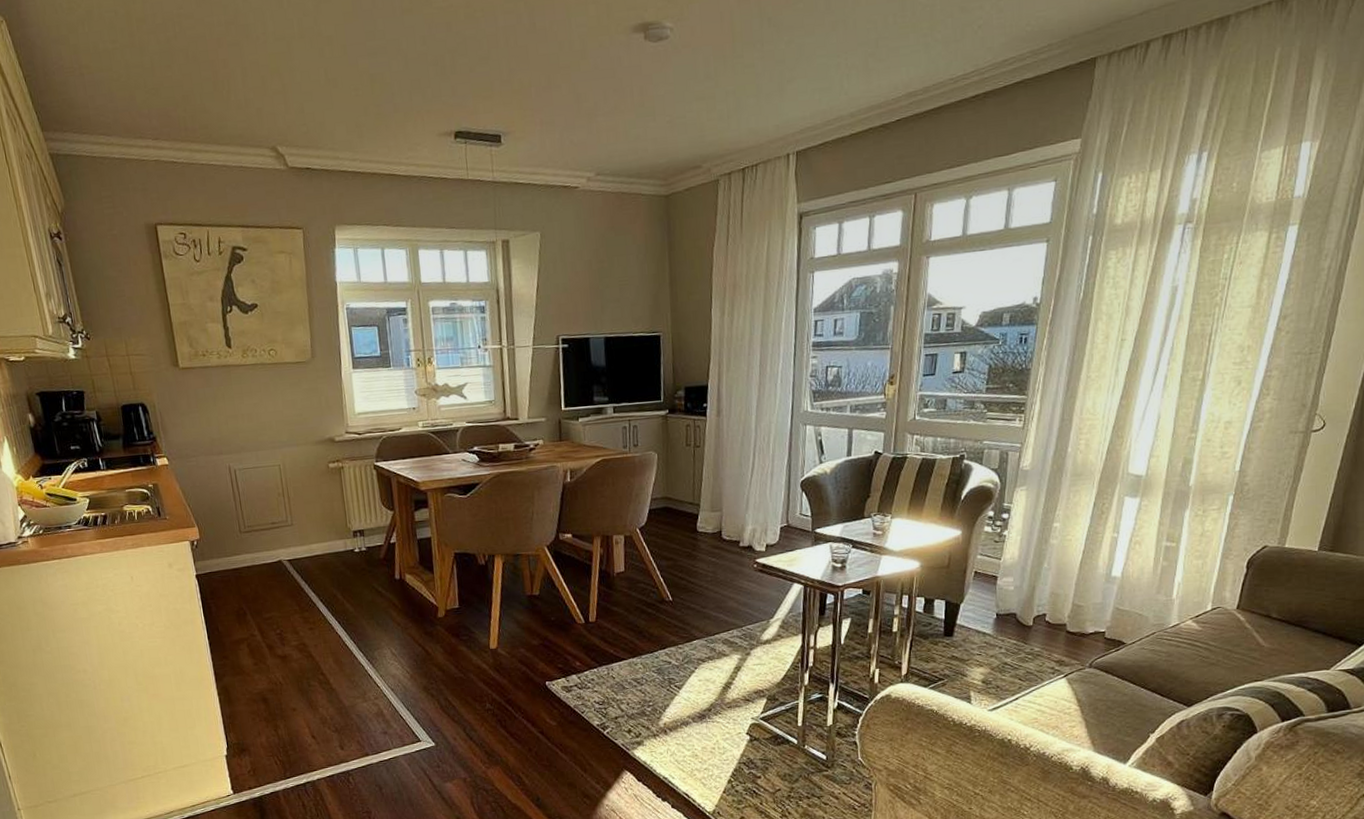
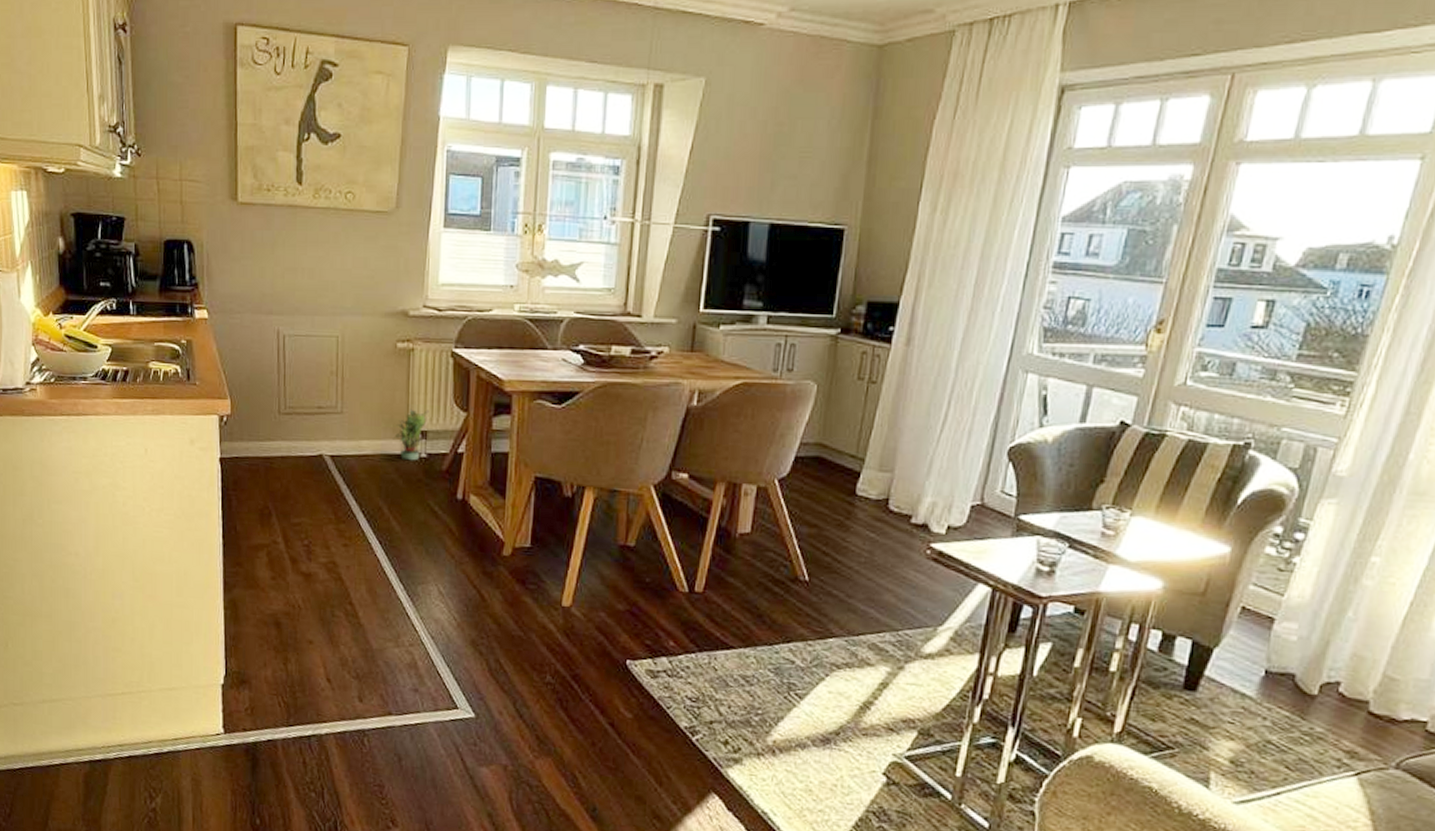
potted plant: none [336,513,363,555] -> present [392,409,429,461]

